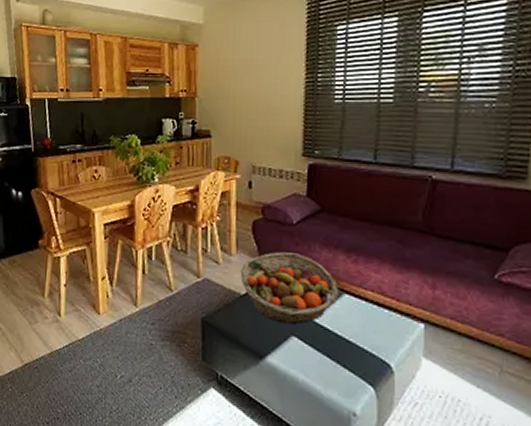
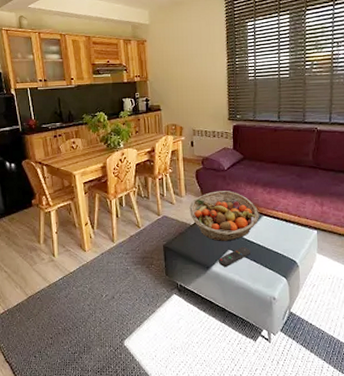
remote control: none [276,333,323,359] -> present [218,246,250,267]

